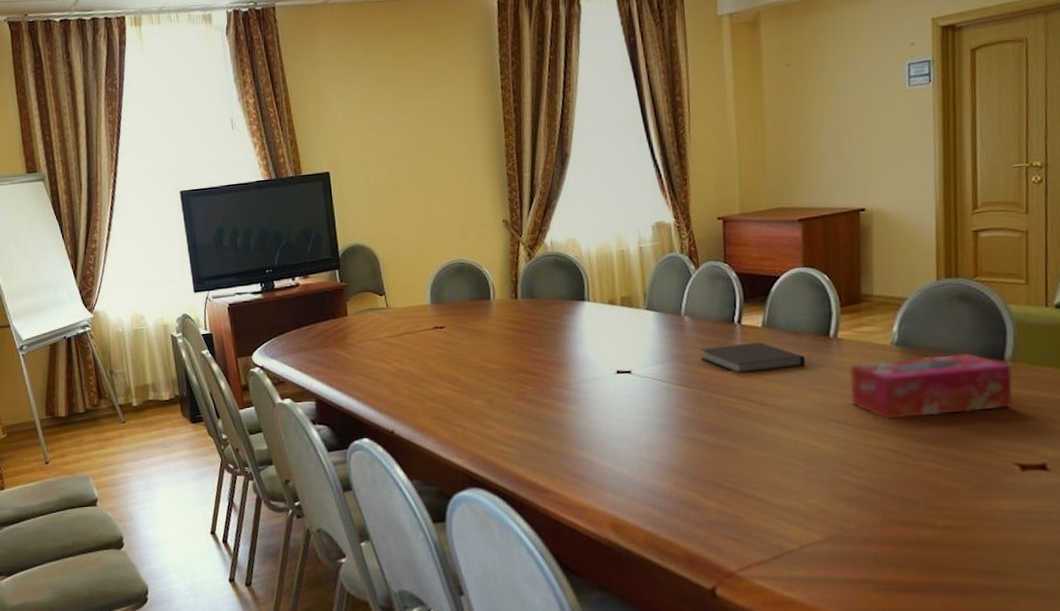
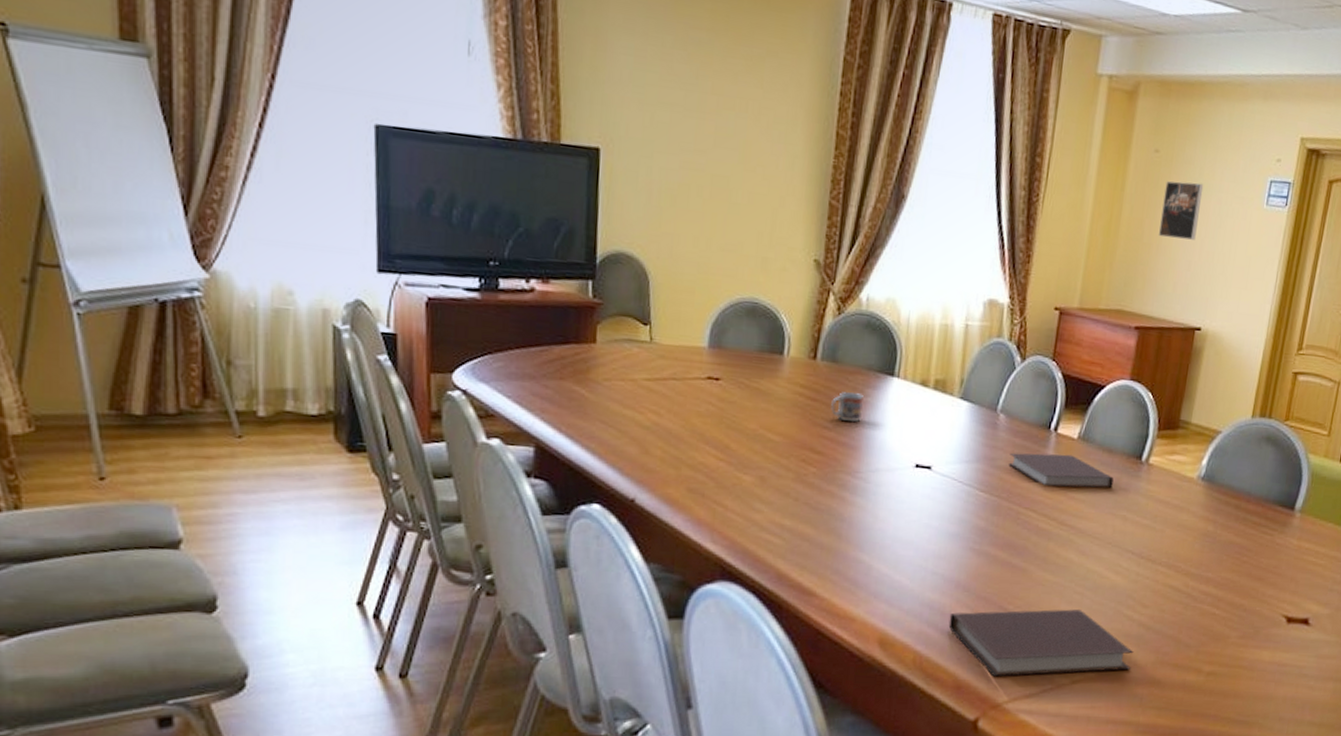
cup: none [536,320,563,344] -> present [831,392,863,422]
notebook: none [671,480,860,548] -> present [948,609,1134,677]
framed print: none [802,82,842,137] -> present [1159,181,1204,240]
tissue box: present [850,352,1013,420] -> none [1150,493,1300,559]

